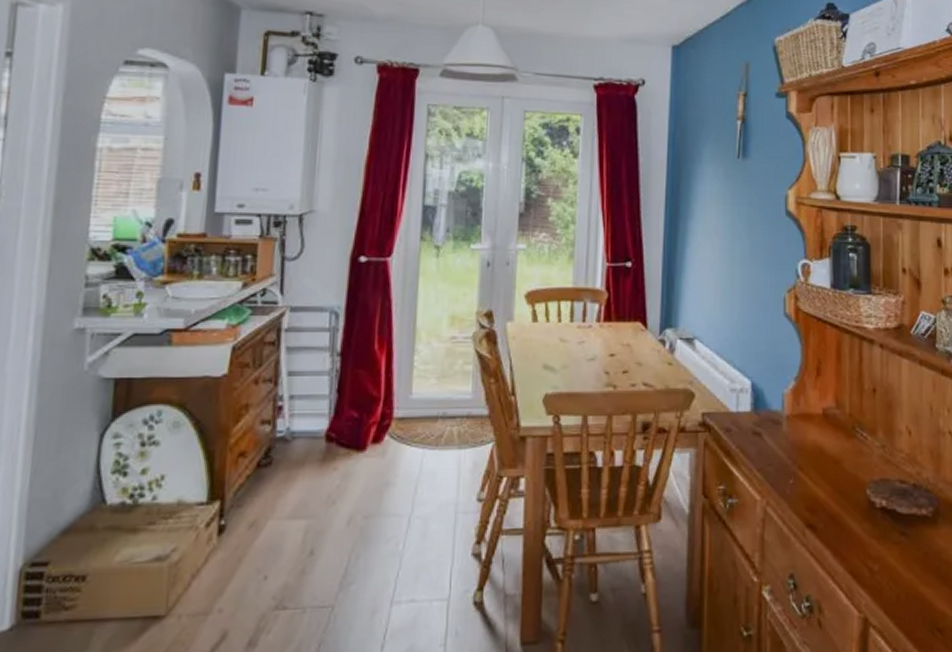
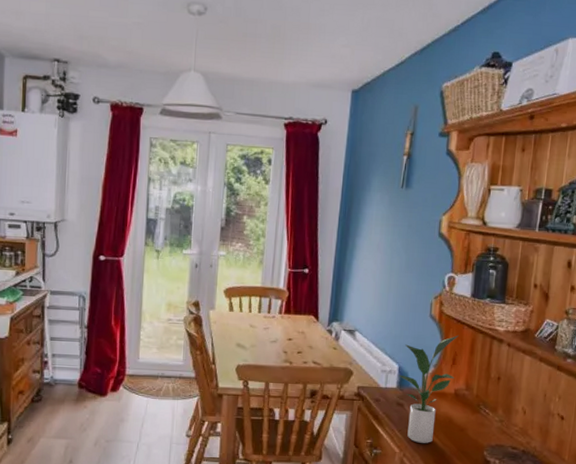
potted plant: none [752,338,821,485] -> present [398,335,459,443]

